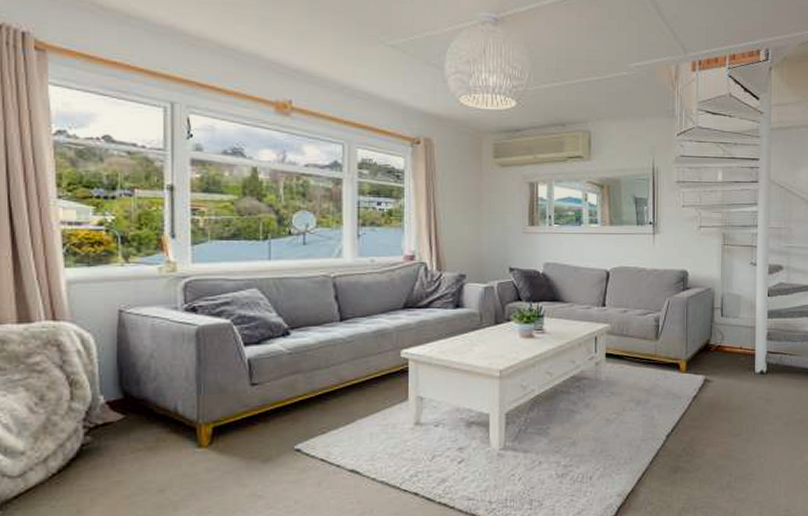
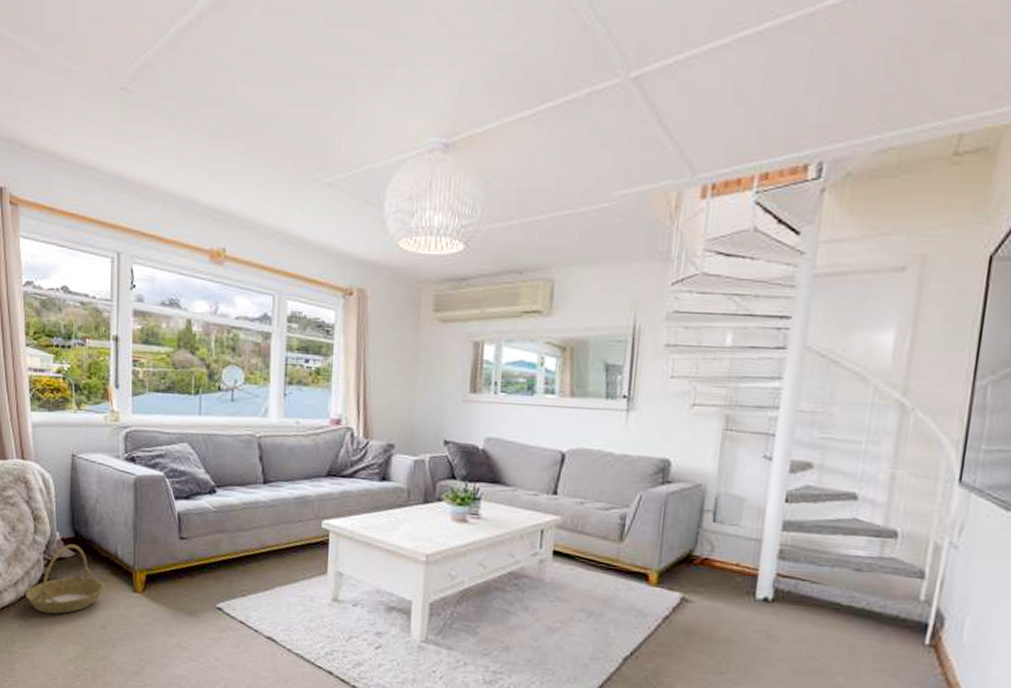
basket: none [59,406,163,488] -> present [26,544,105,614]

